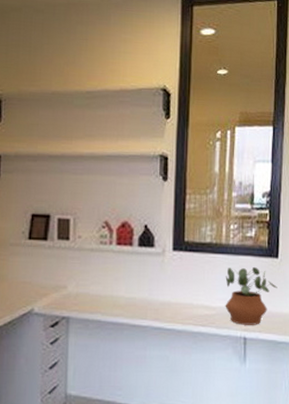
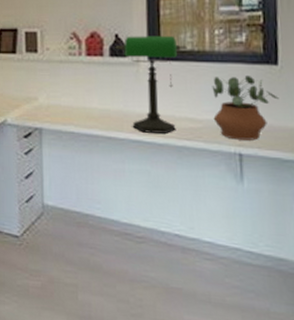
desk lamp: none [144,227,207,320] -> present [115,35,188,134]

